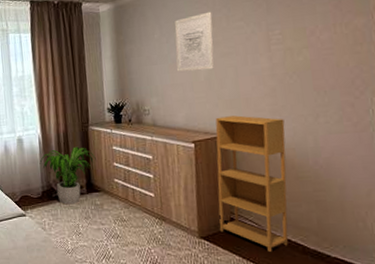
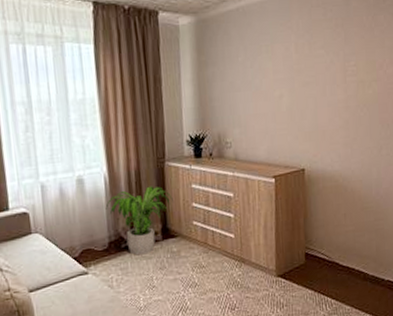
wall art: present [174,11,214,72] -> none [259,36,296,101]
shelving unit: present [215,115,288,252] -> none [295,148,355,282]

